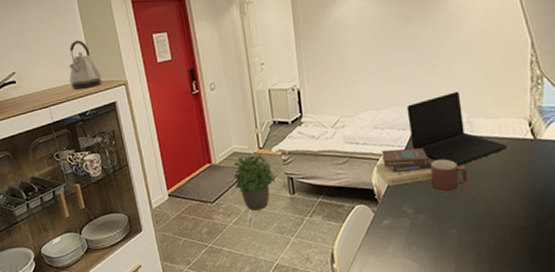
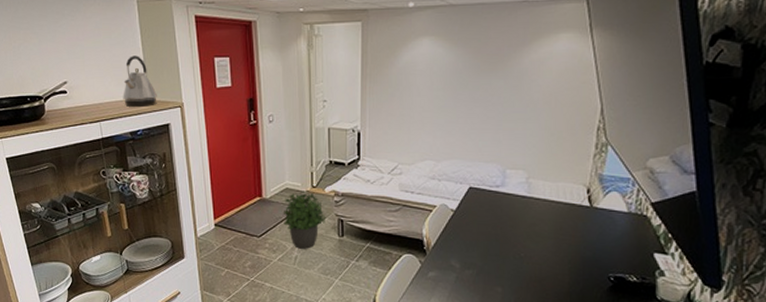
books: present [375,148,433,186] -> none [427,202,486,239]
laptop: present [406,91,507,166] -> none [466,150,562,226]
mug: present [430,159,468,193] -> none [482,217,519,252]

